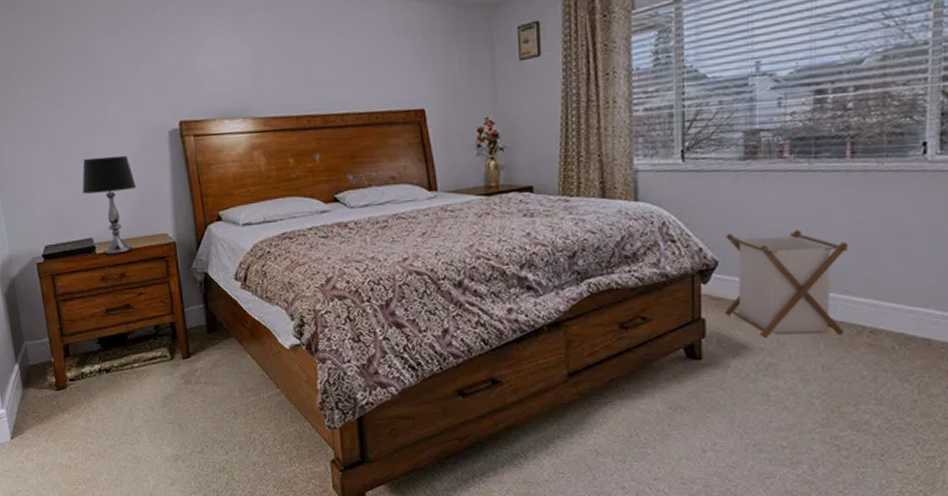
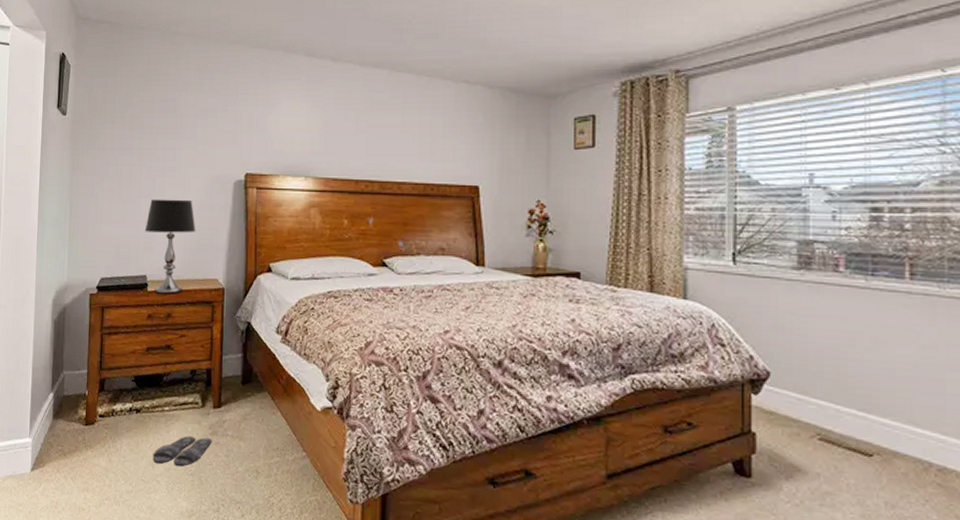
slippers: none [129,387,187,416] -> present [152,436,212,466]
laundry basket: present [724,229,849,338] -> none [776,343,911,471]

